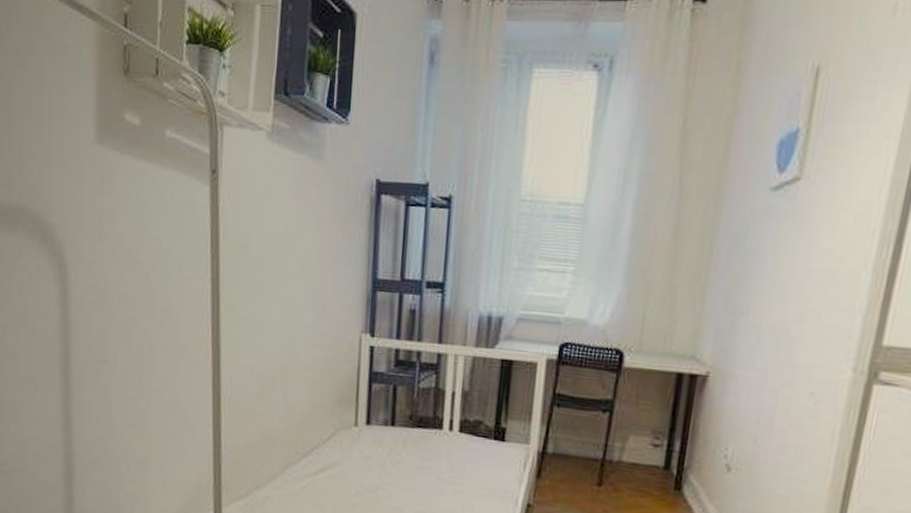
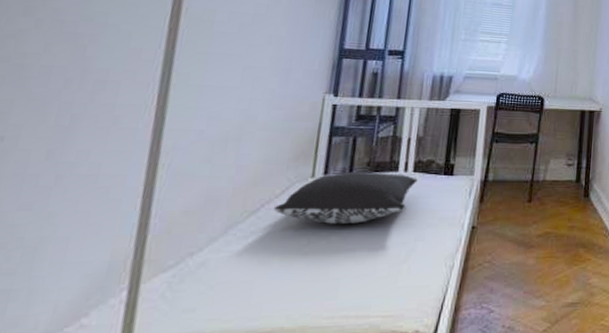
pillow: none [322,424,464,482] -> present [273,172,418,225]

